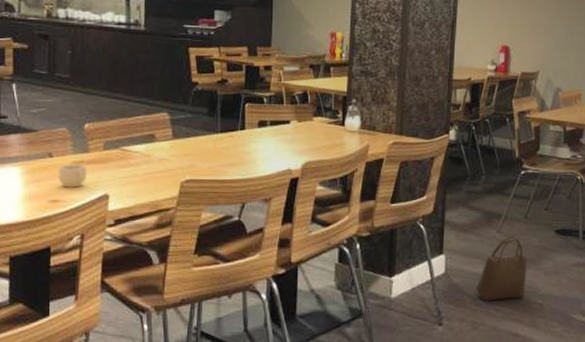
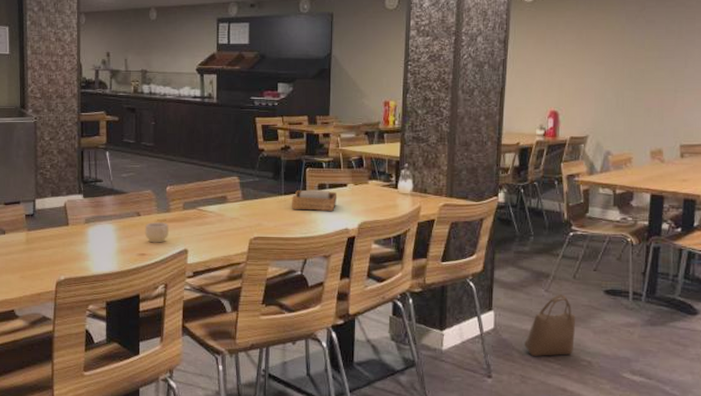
napkin holder: none [229,127,280,151] -> present [292,189,338,212]

